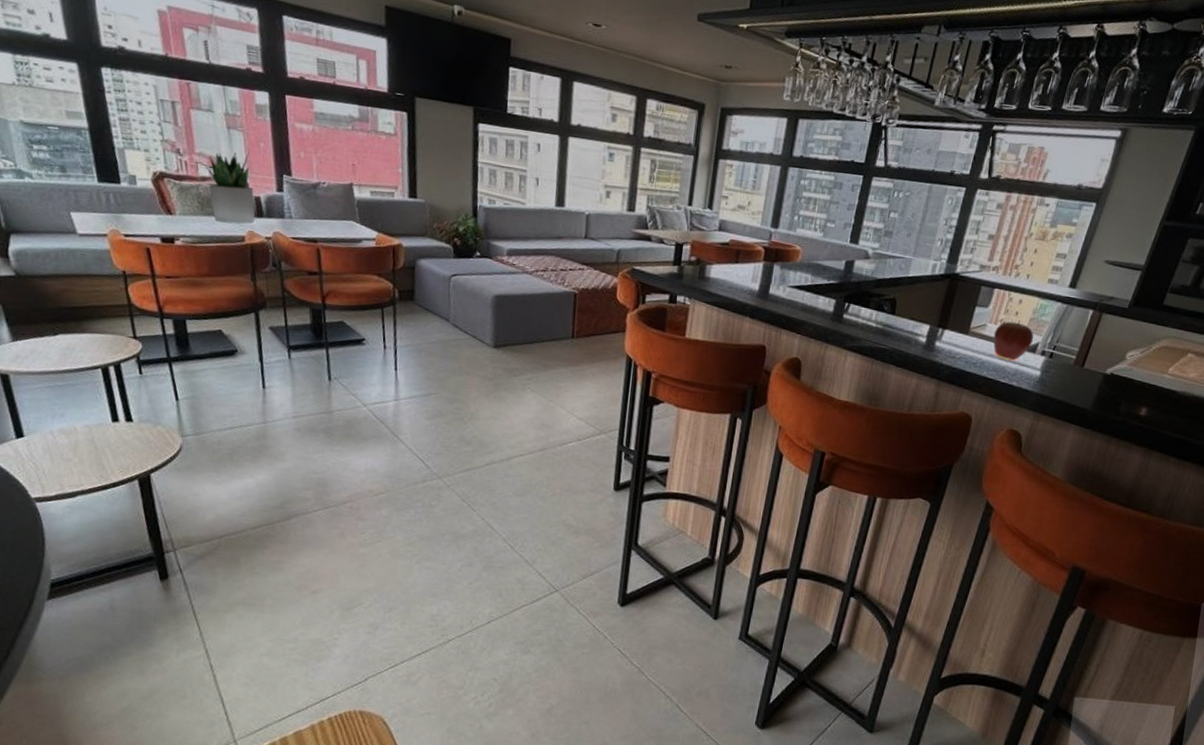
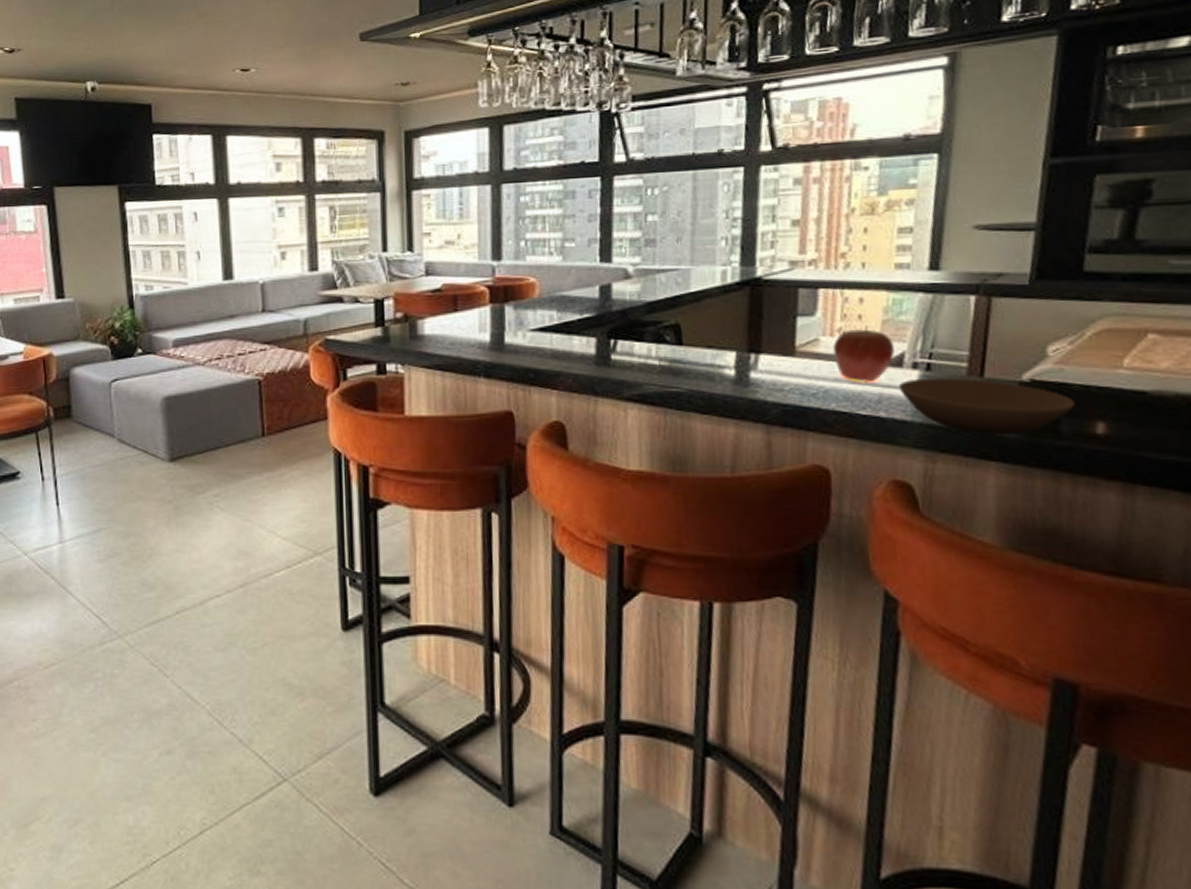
bowl: none [1029,362,1133,409] -> present [898,377,1075,435]

